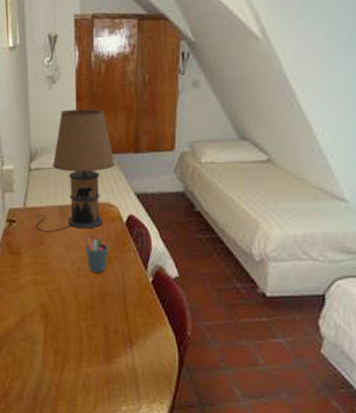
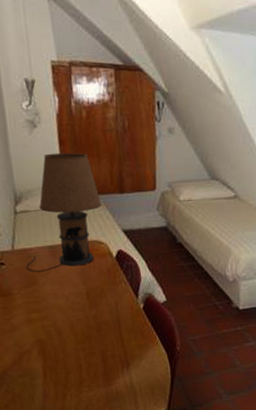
pen holder: present [85,237,108,272] -> none [78,272,101,305]

